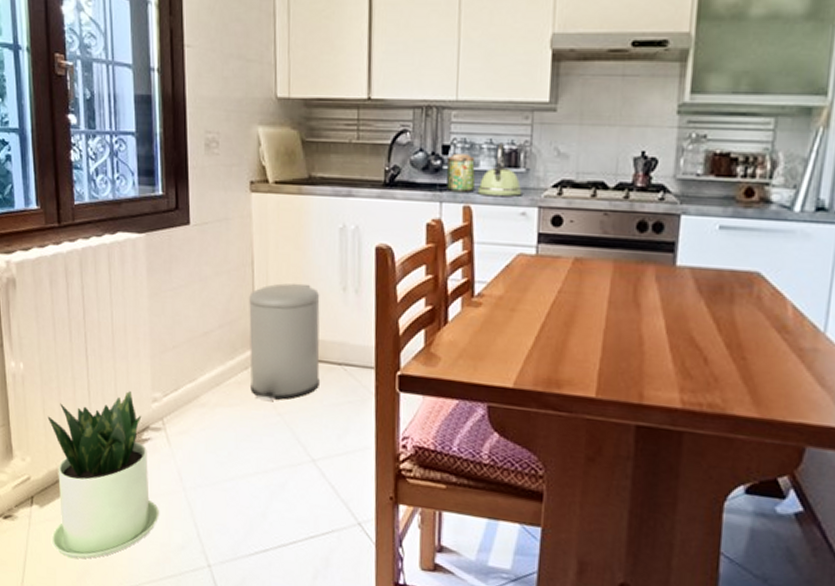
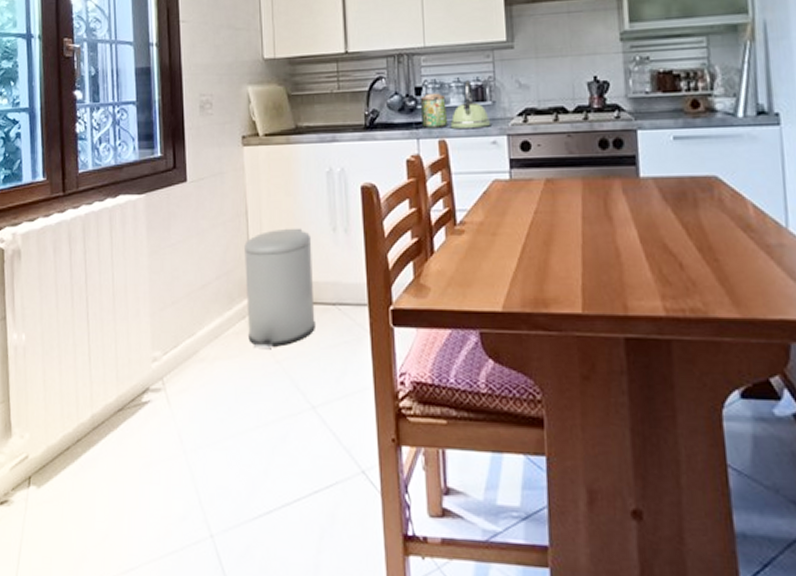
planter: present [47,391,159,559] -> none [48,353,159,543]

